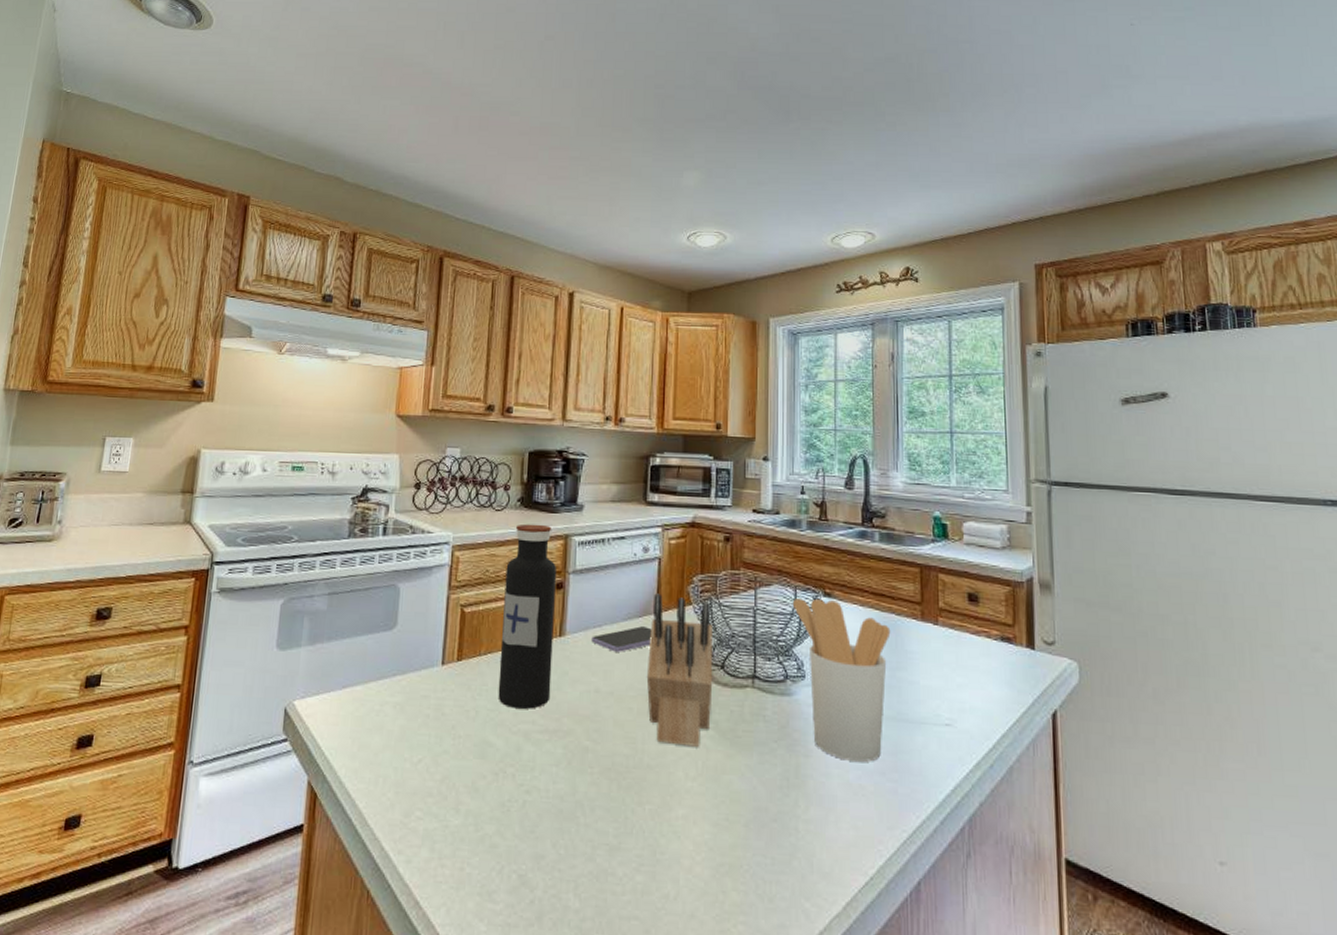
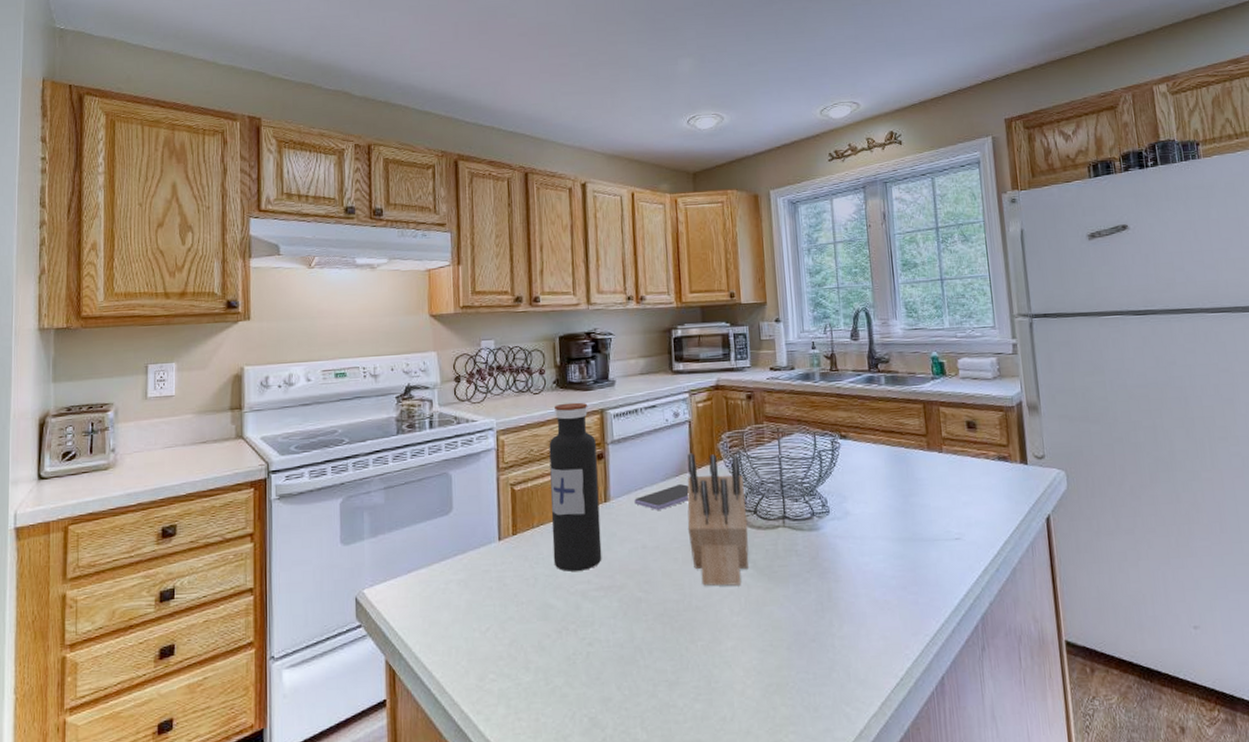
utensil holder: present [792,598,891,762] -> none [812,441,902,581]

